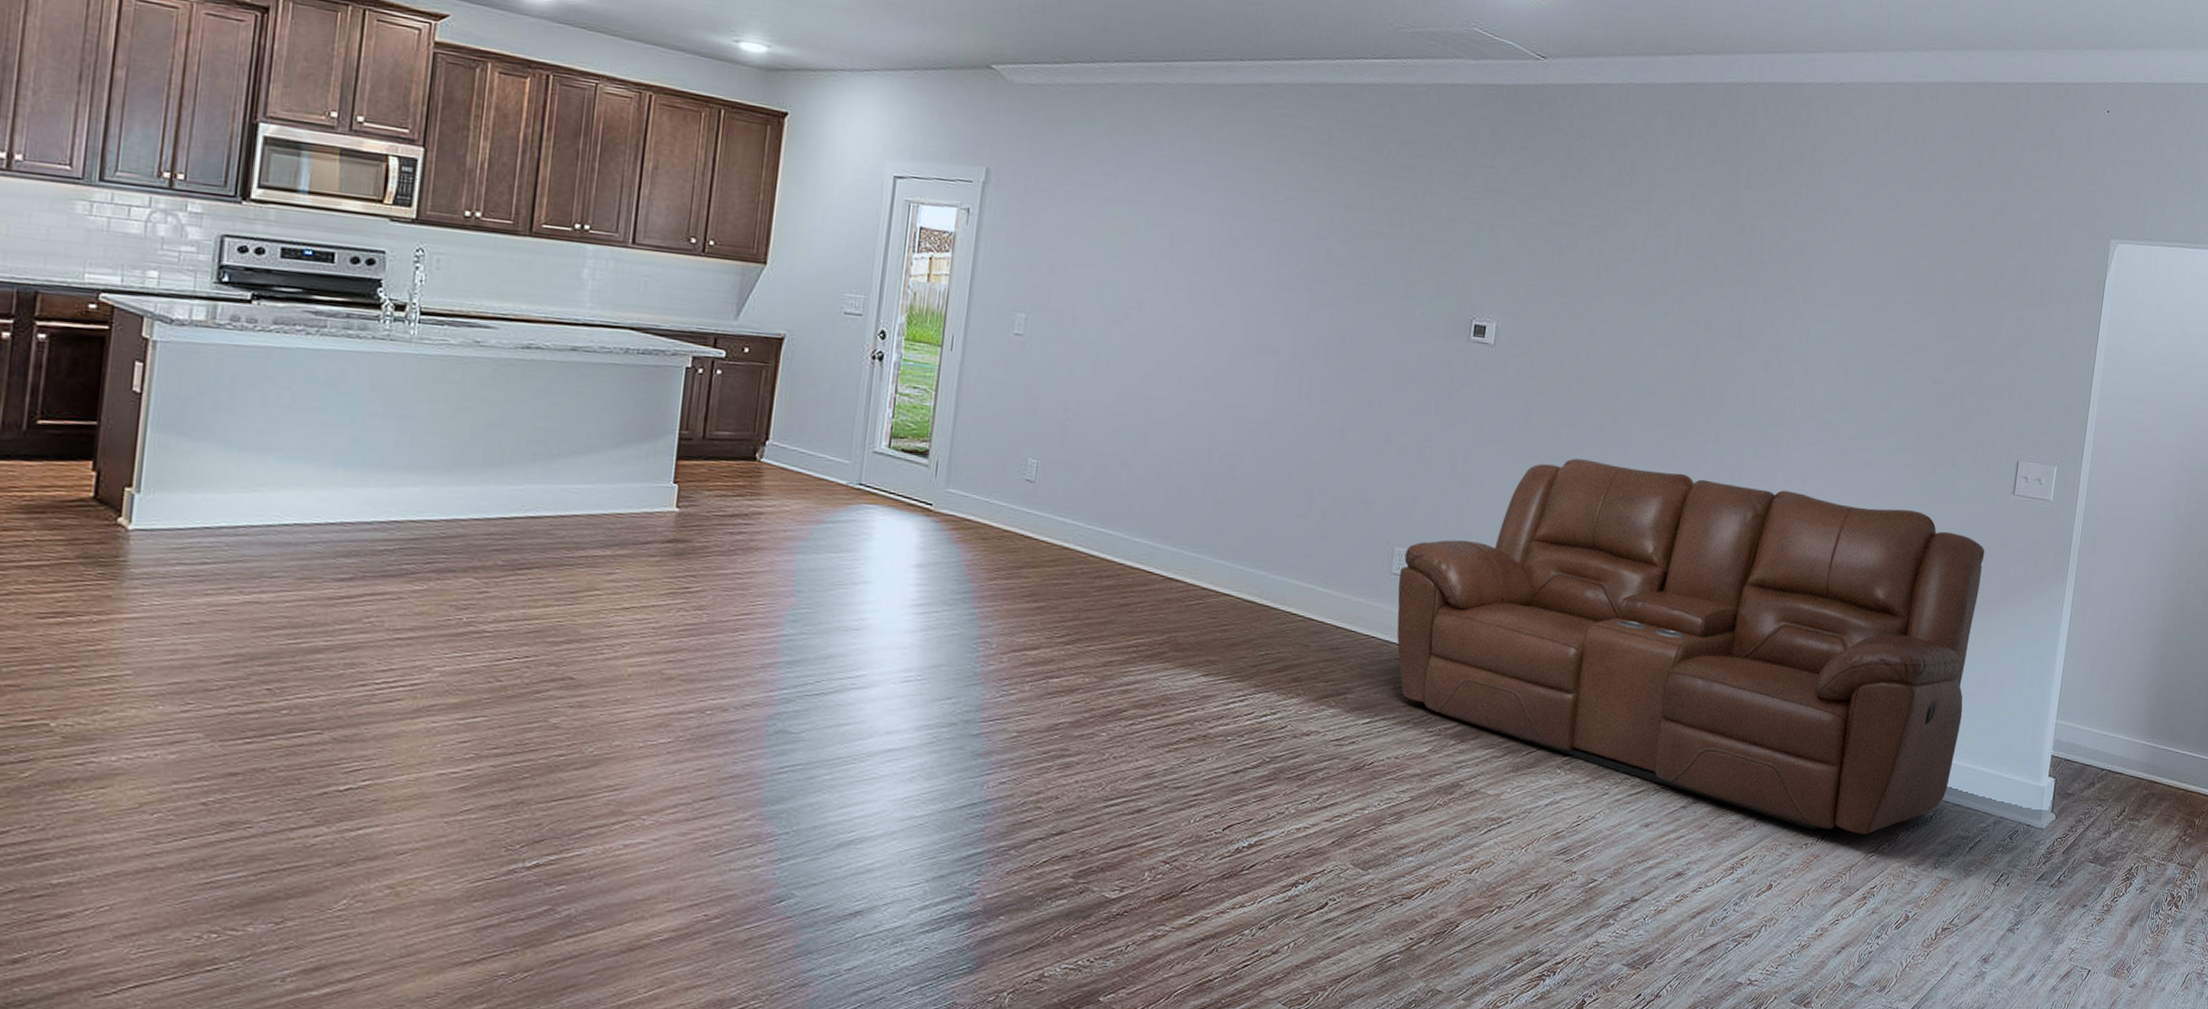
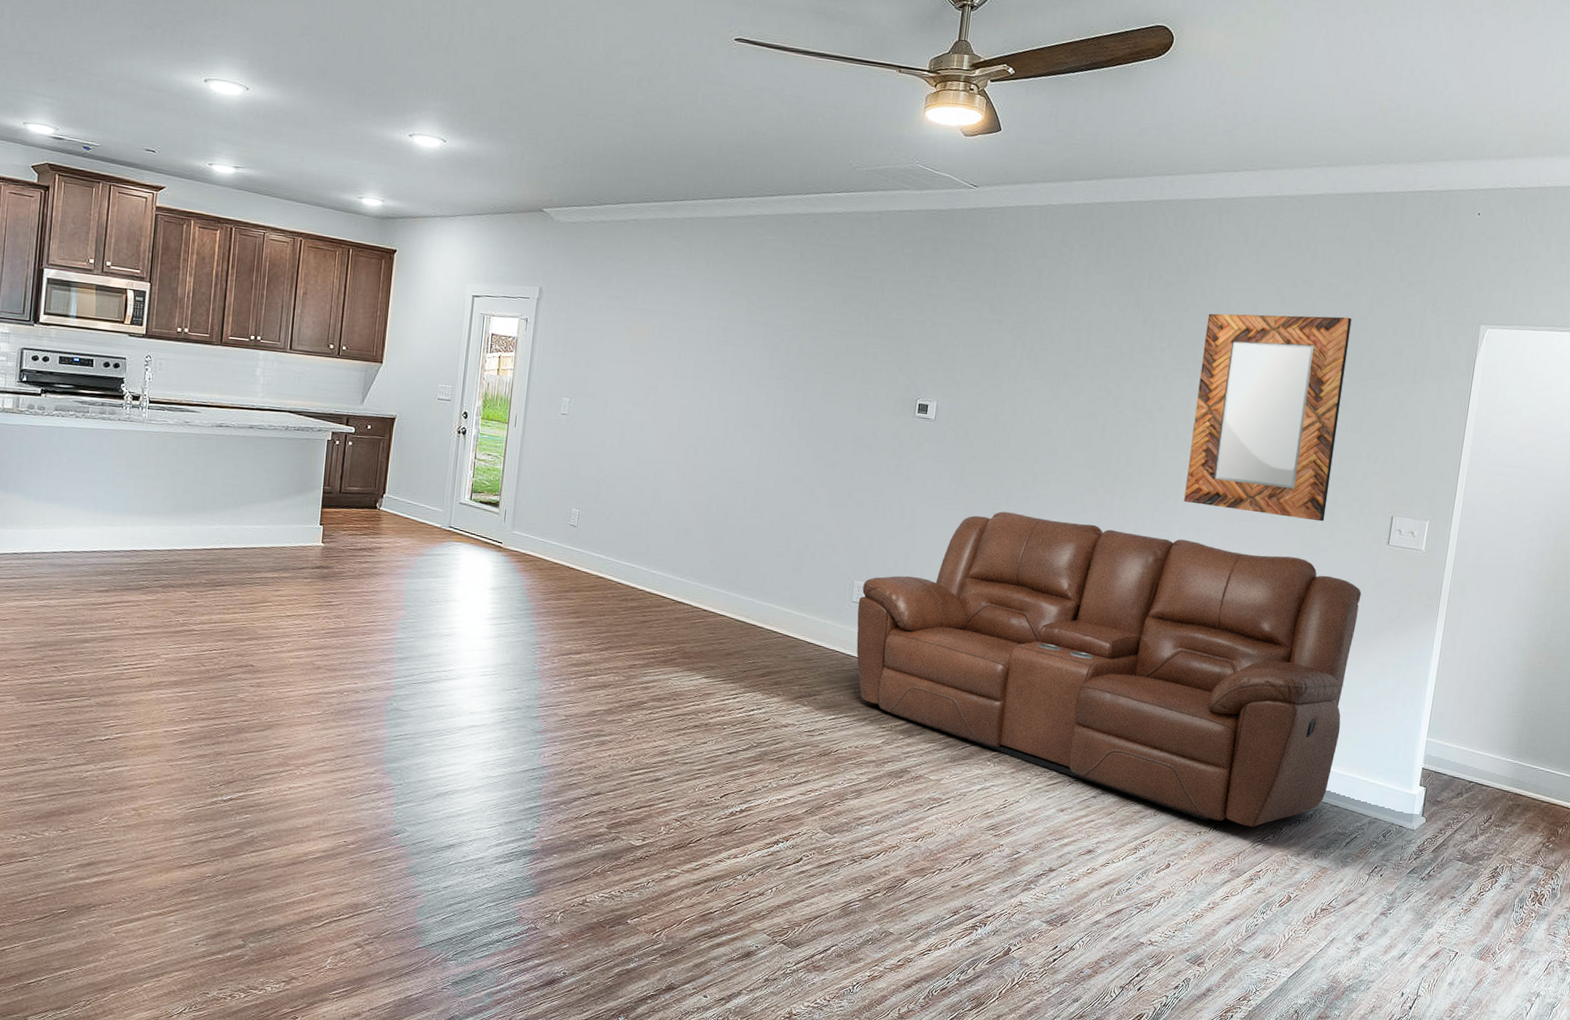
home mirror: none [1787,219,1973,468] -> present [1184,313,1352,522]

